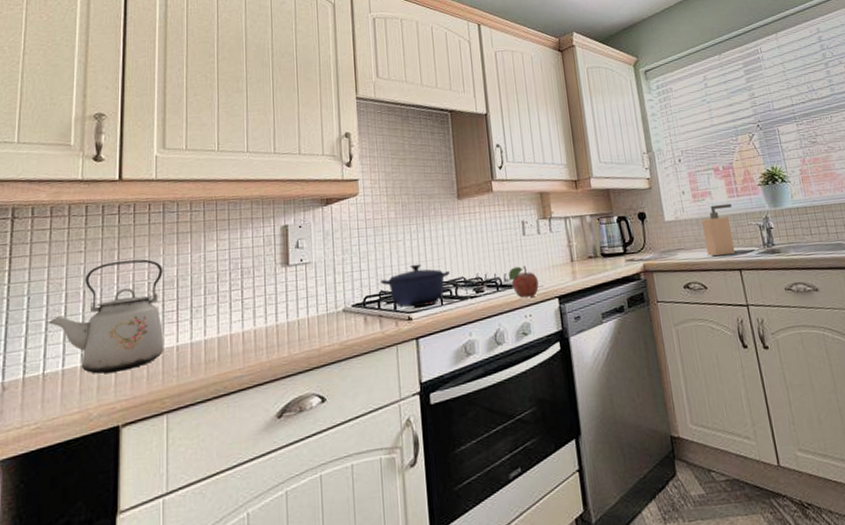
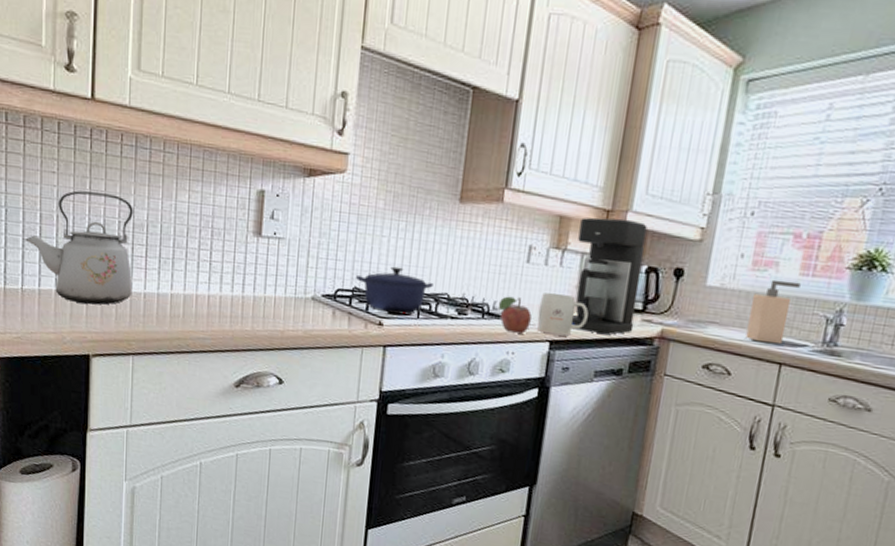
mug: none [541,254,584,293] -> present [536,292,589,337]
coffee maker: none [557,184,622,281] -> present [572,217,647,335]

